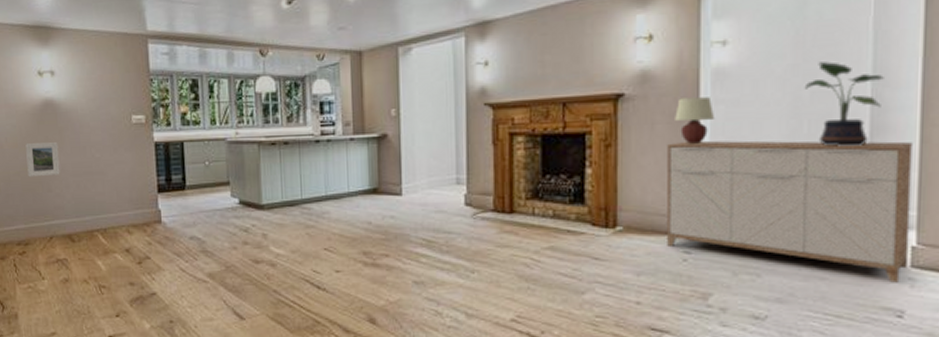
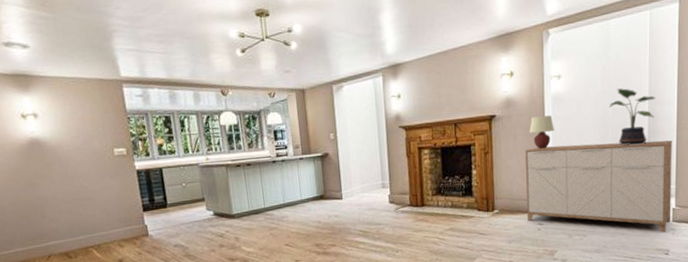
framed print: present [25,142,60,178] -> none [16,175,52,207]

